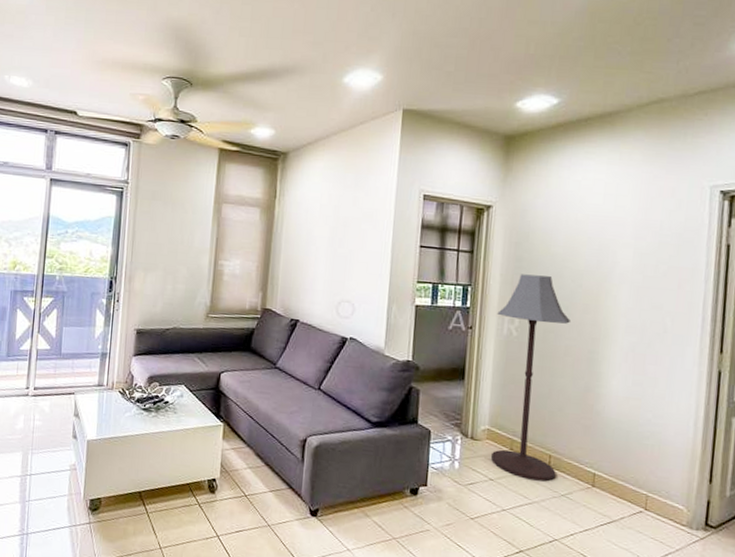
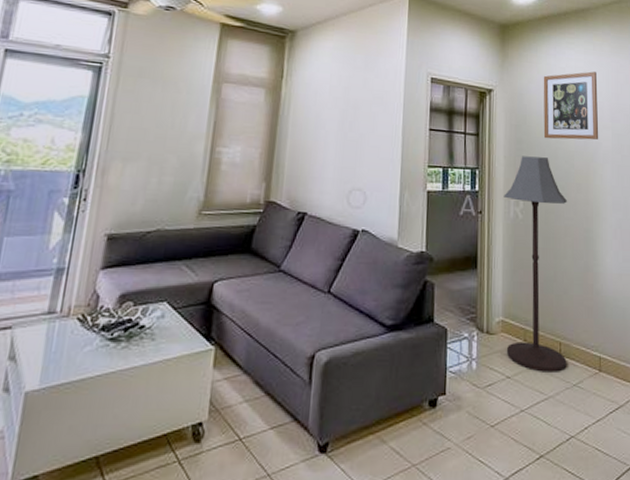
wall art: none [548,184,621,259] -> present [543,71,599,140]

